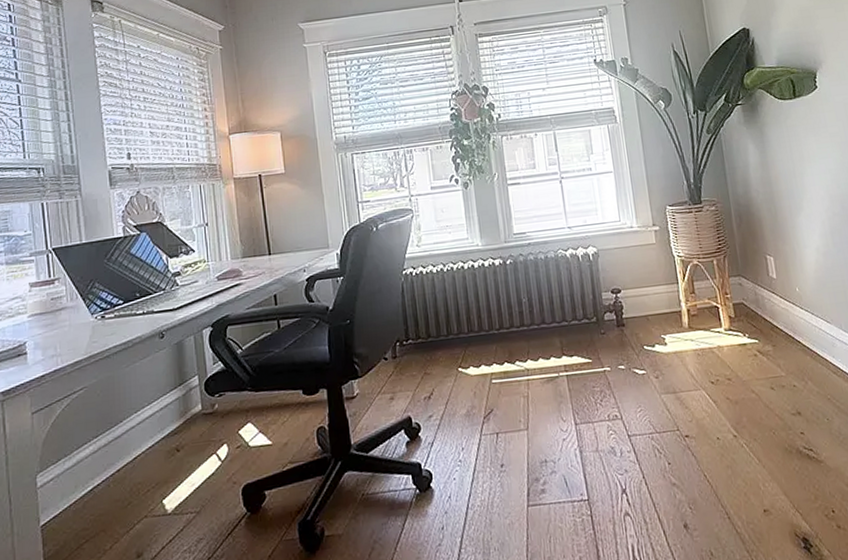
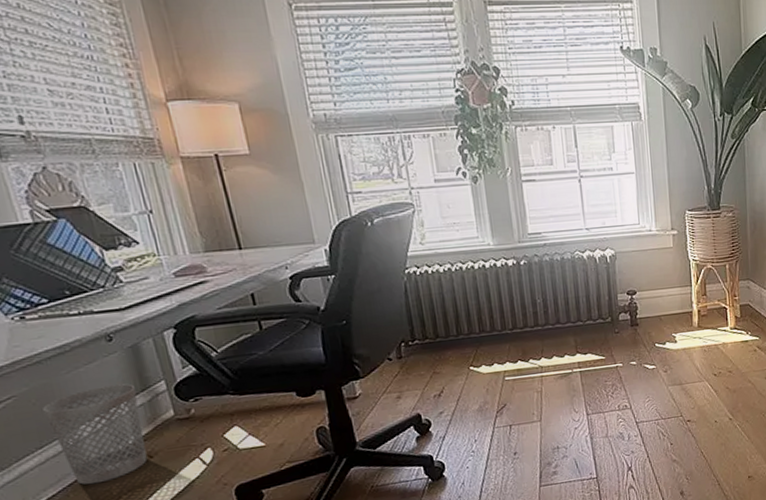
wastebasket: none [104,378,175,476] -> present [43,383,148,485]

